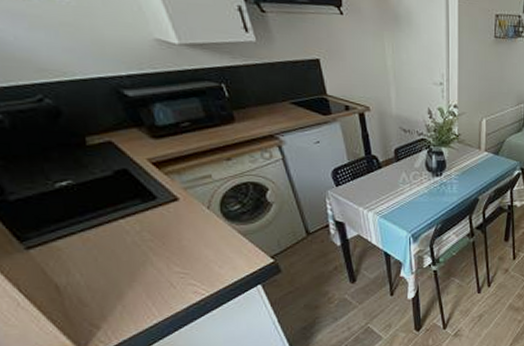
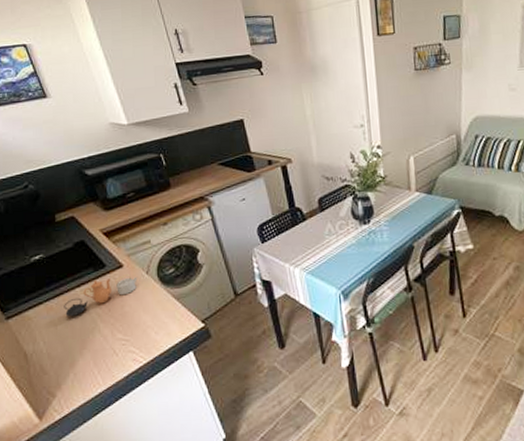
teapot: none [104,208,197,248] -> present [64,274,138,316]

